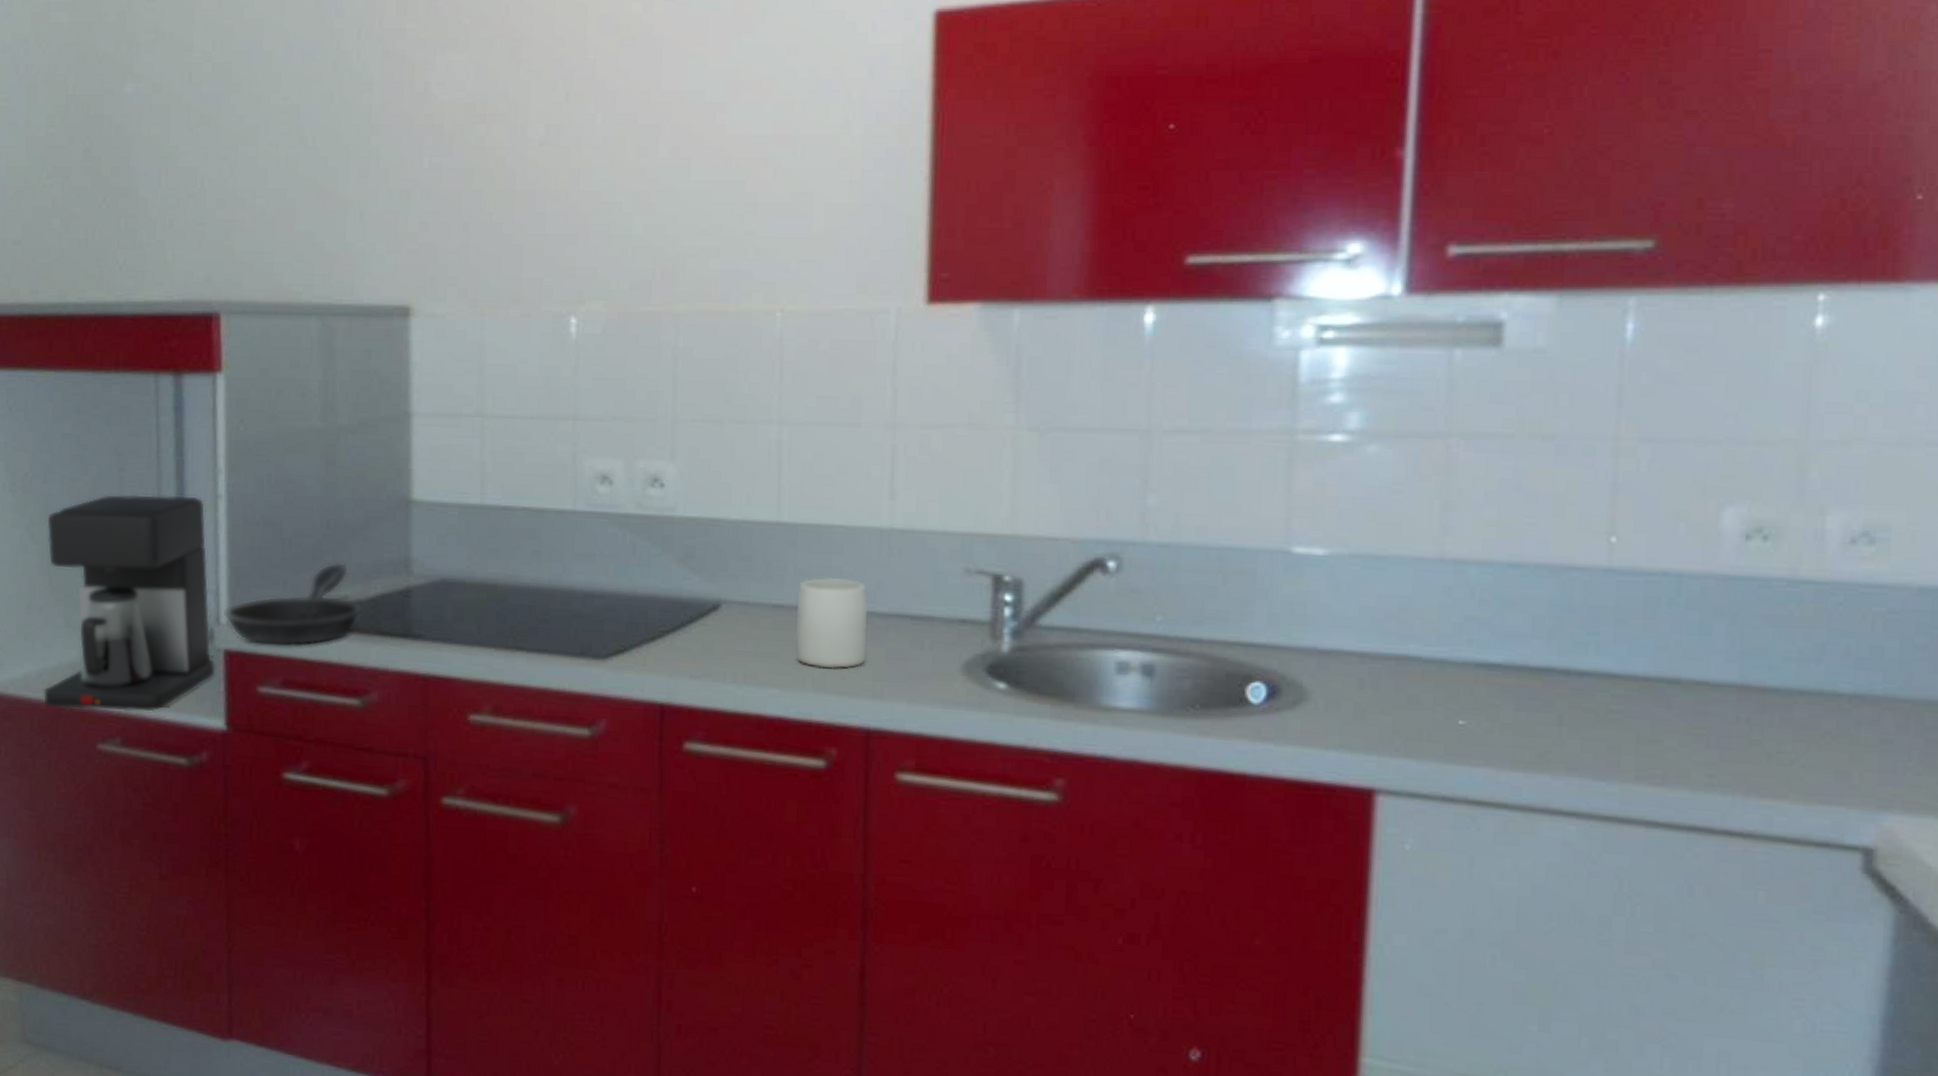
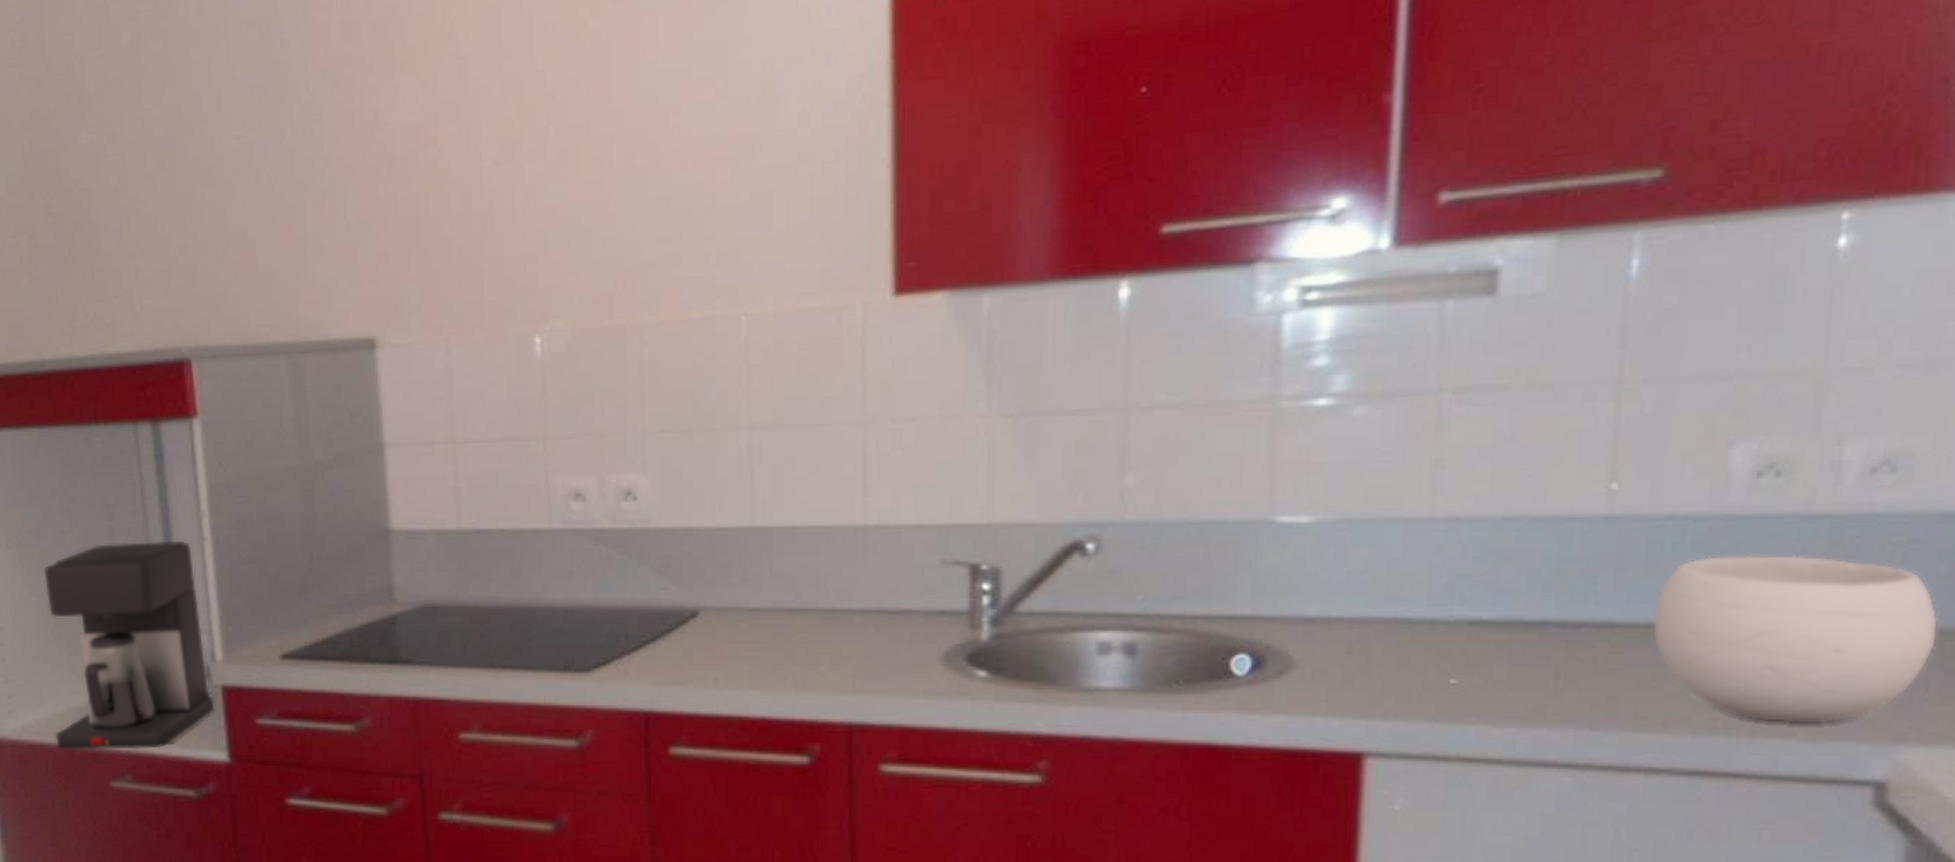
frying pan: present [223,561,363,646] -> none [217,594,351,678]
mug: present [794,578,869,669] -> none [772,579,846,668]
bowl: none [1651,613,1918,787] -> present [1652,554,1939,723]

